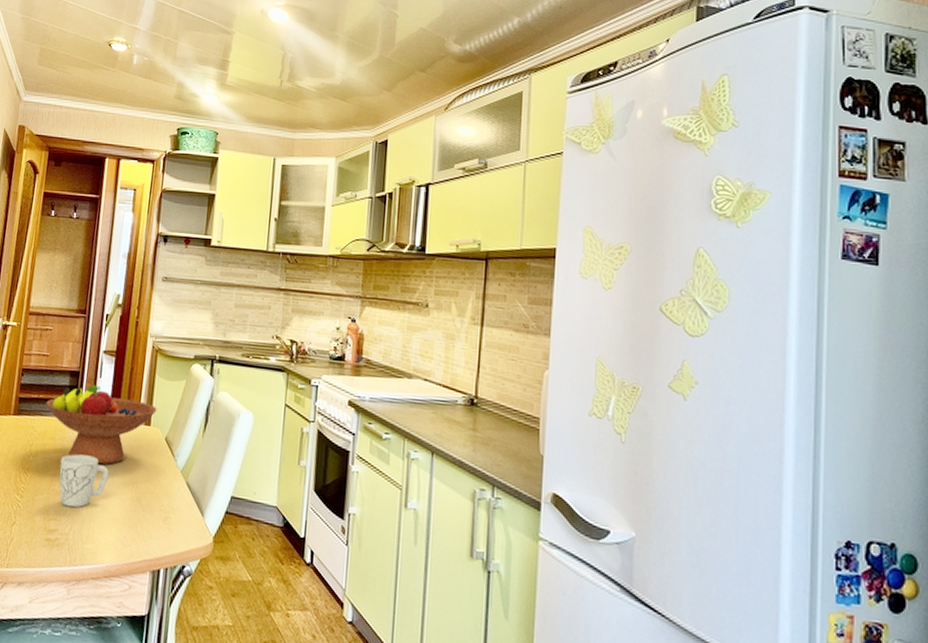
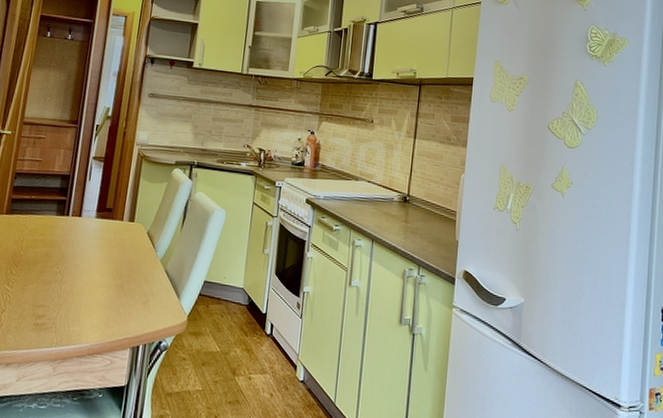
fruit bowl: present [46,385,157,465] -> none [37,187,141,257]
mug: present [59,454,110,508] -> none [48,248,96,295]

